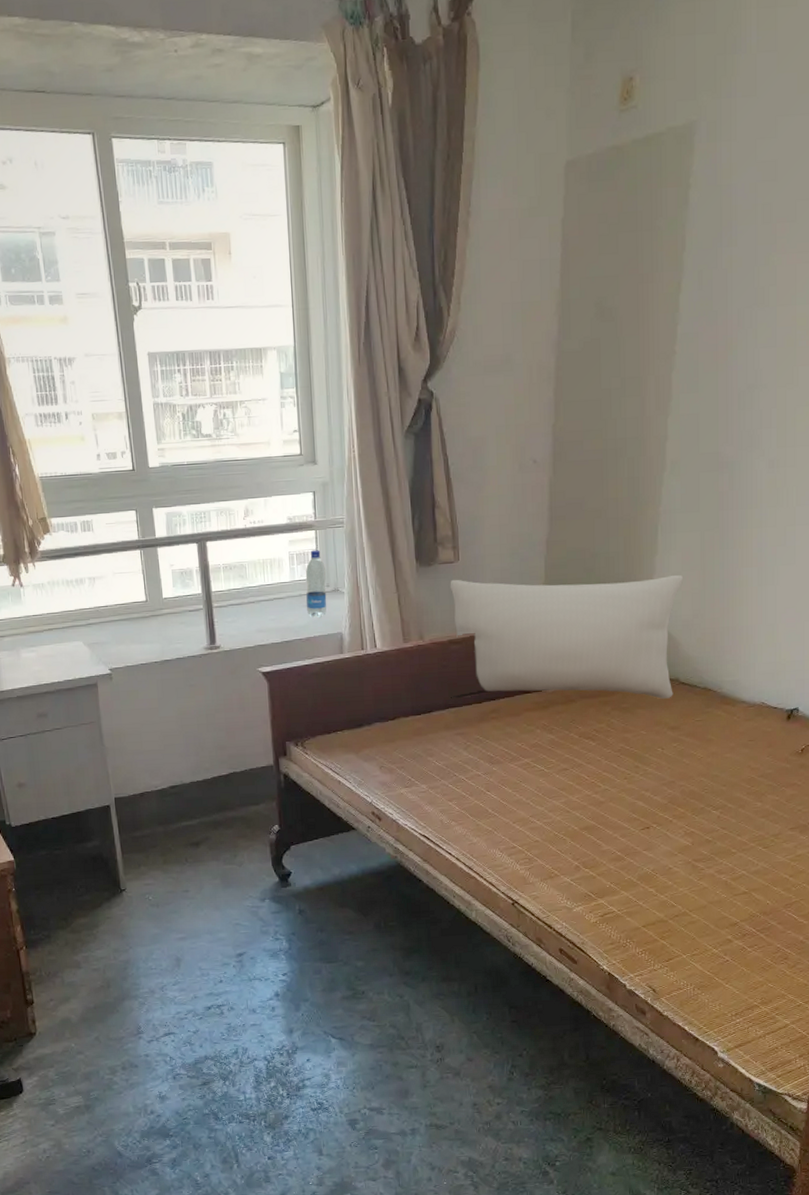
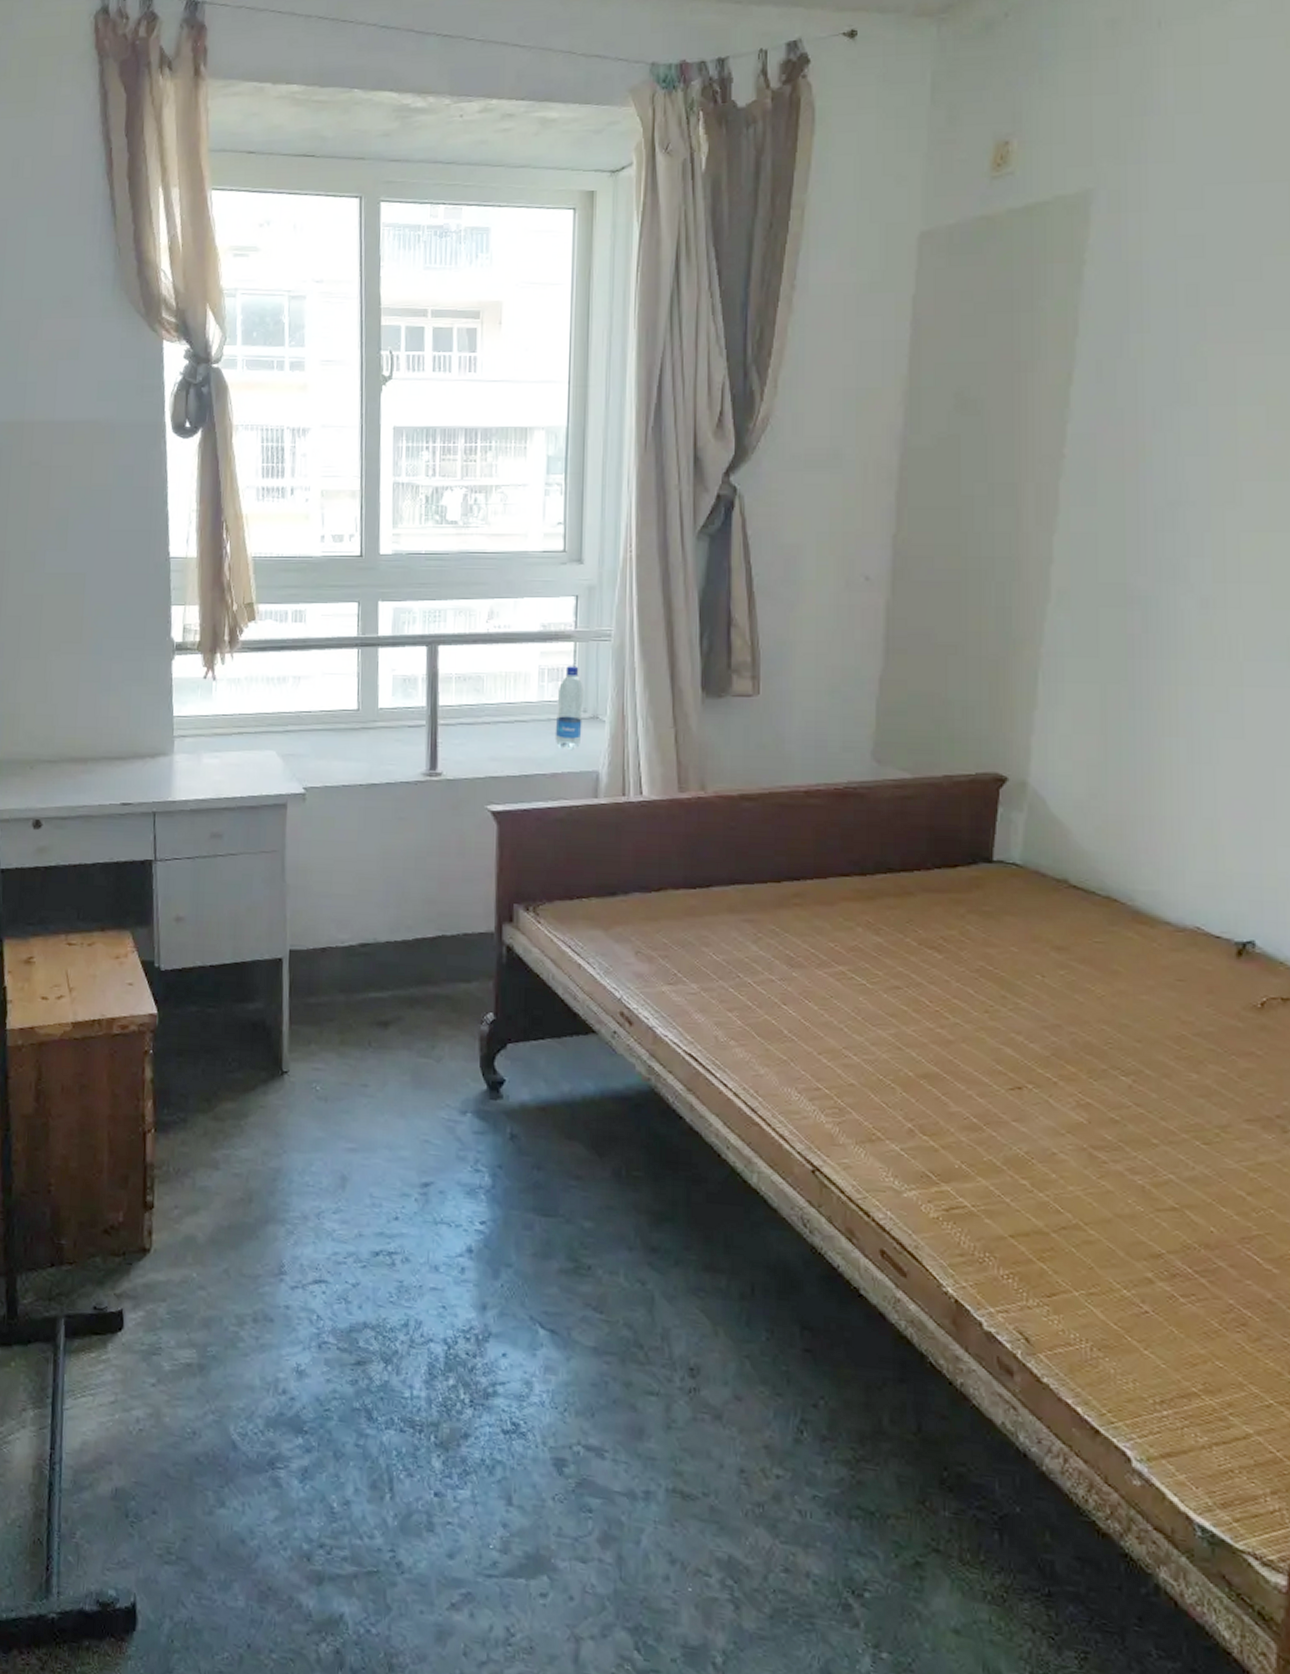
pillow: present [450,575,683,699] -> none [738,717,1074,906]

